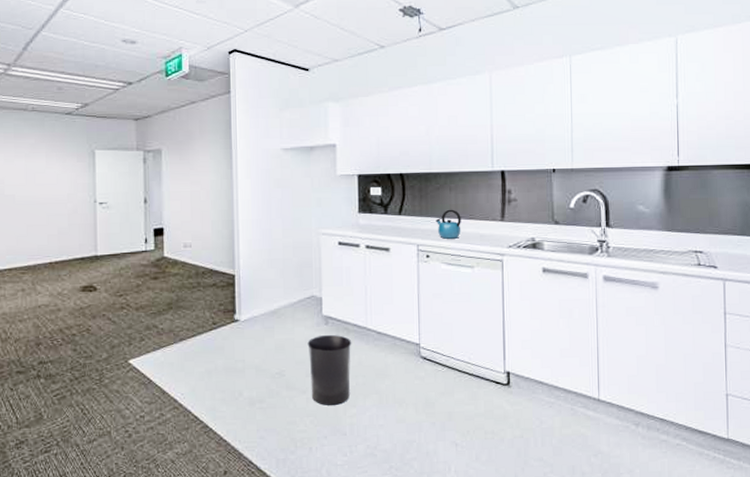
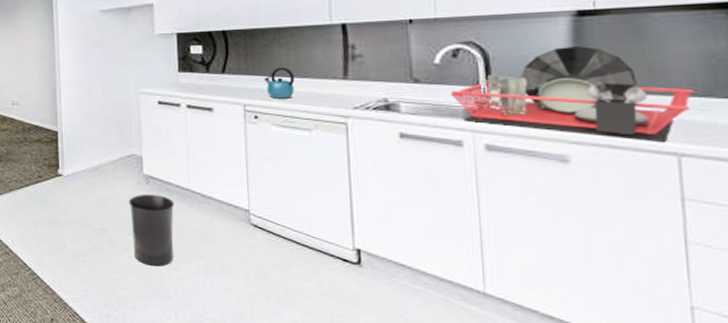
dish rack: none [581,195,735,271] -> present [451,46,694,143]

